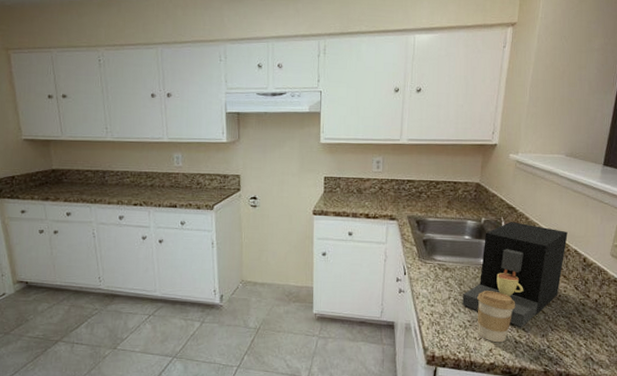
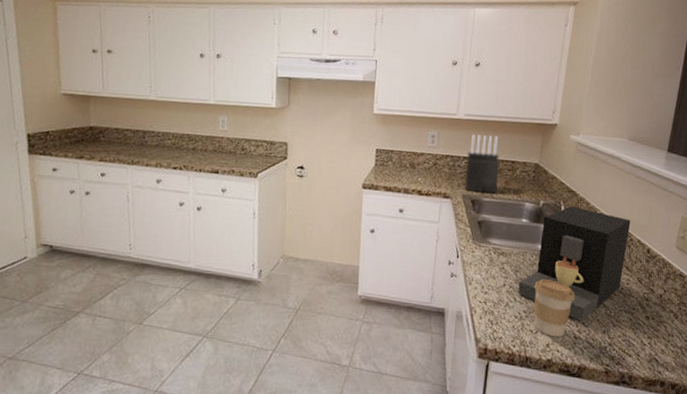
knife block: none [409,158,443,214] -> present [464,134,500,194]

